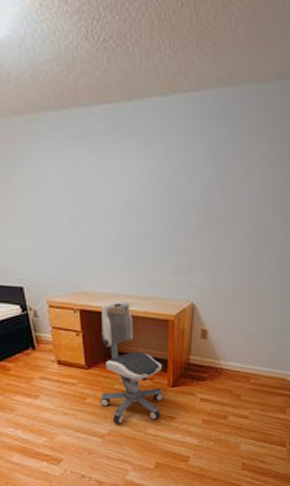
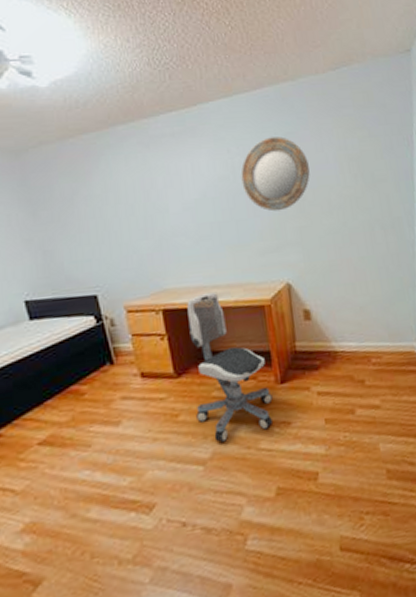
home mirror: none [166,151,234,233] -> present [240,136,310,212]

